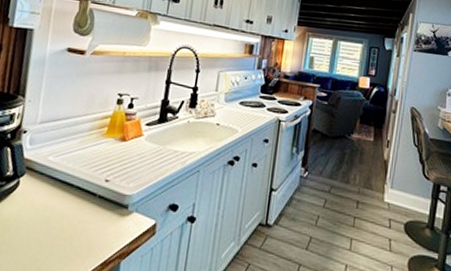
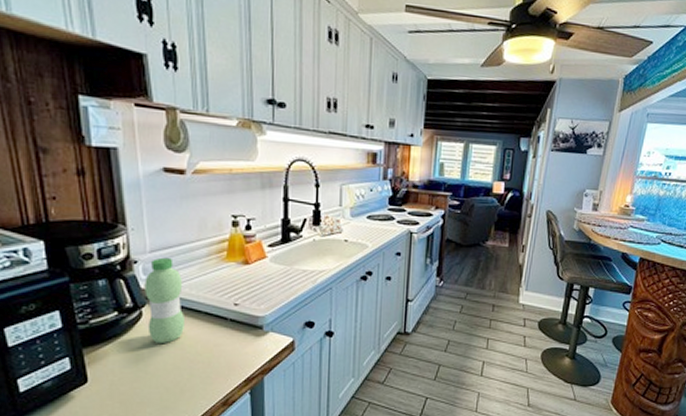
water bottle: none [21,129,63,216] -> present [144,257,186,343]

